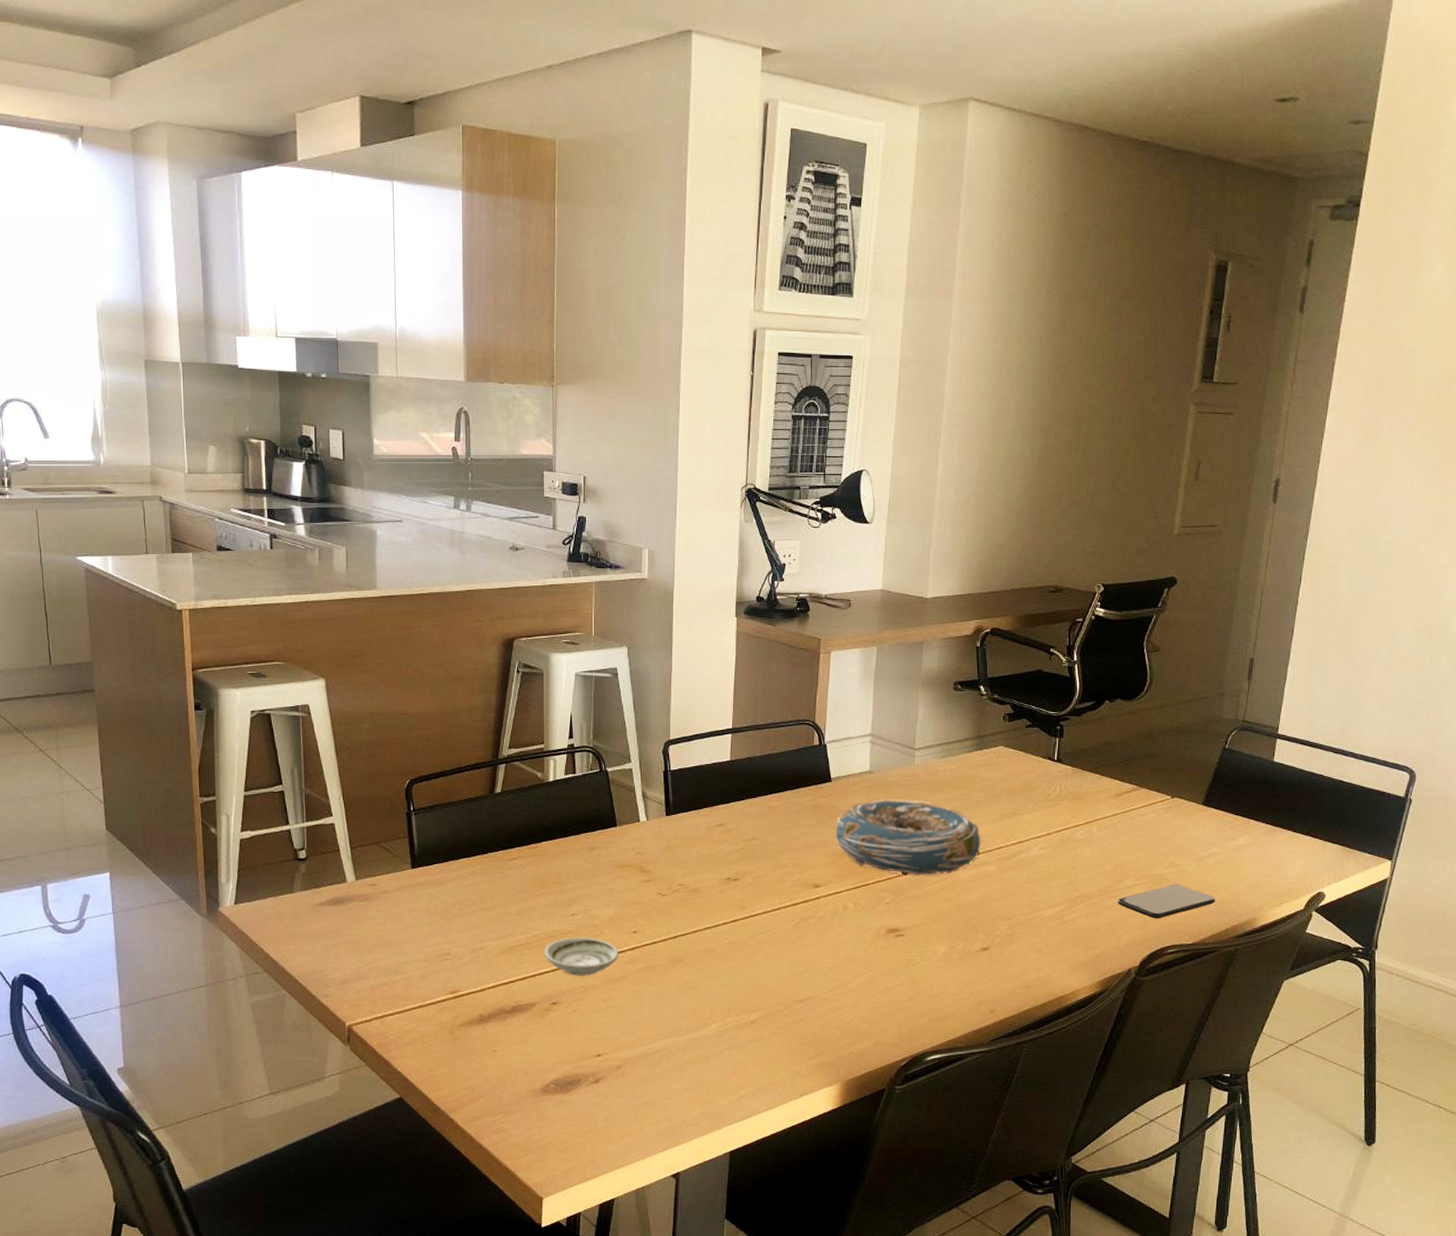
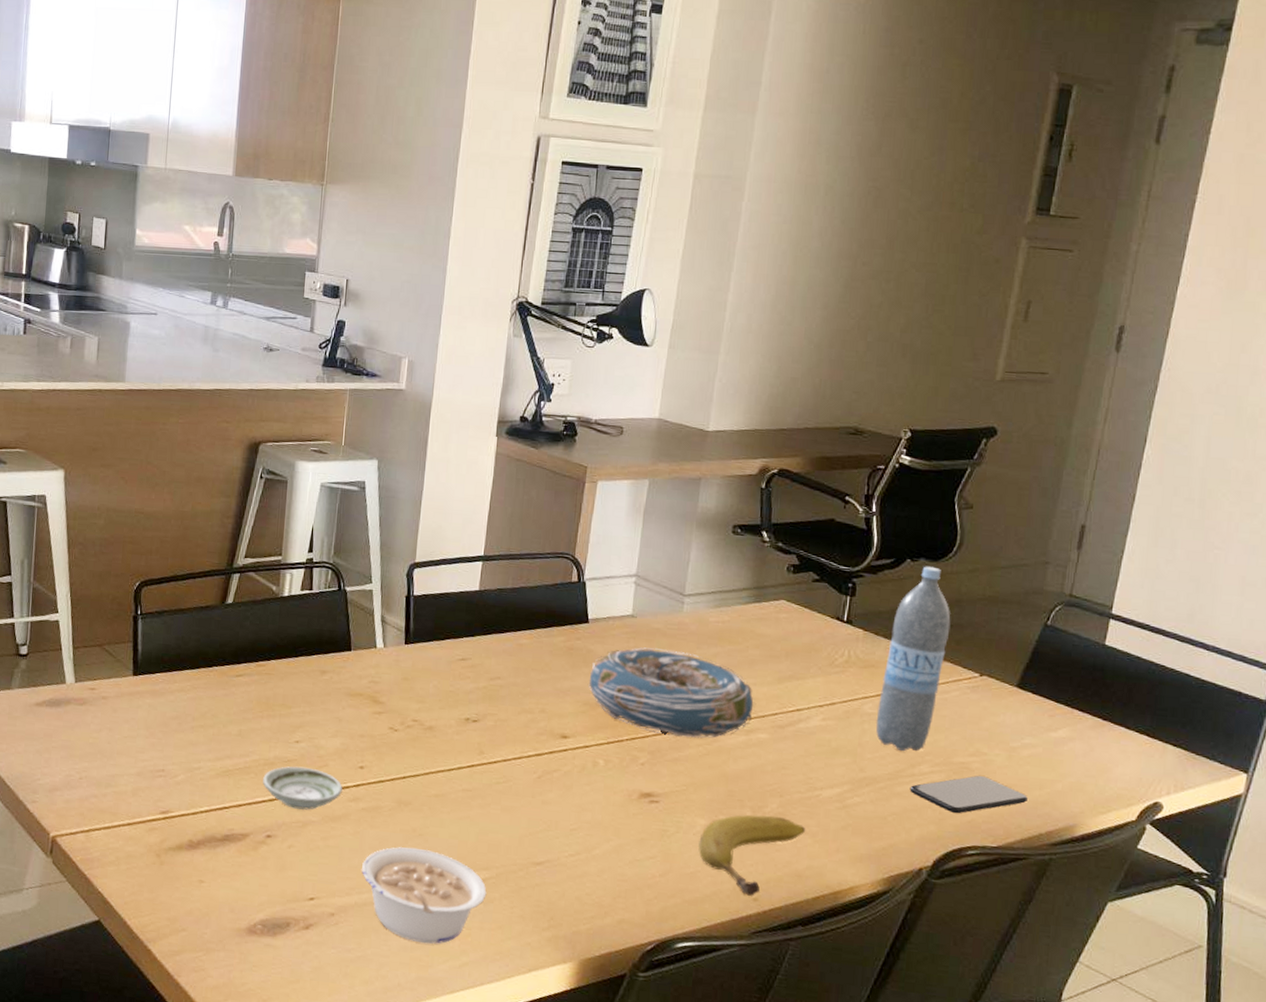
legume: none [643,999,757,1083] -> present [362,847,487,944]
fruit: none [941,937,1032,1009] -> present [698,814,806,896]
water bottle: none [1086,705,1145,870] -> present [876,566,951,752]

